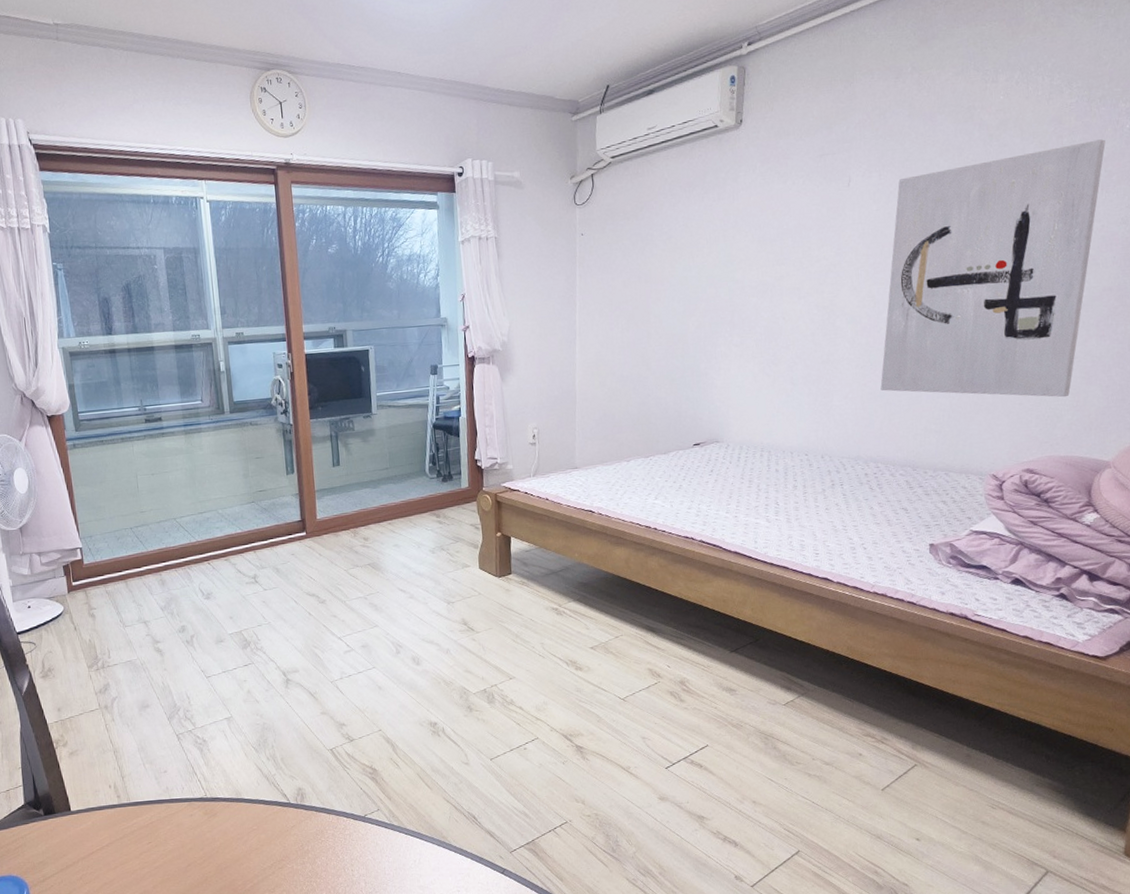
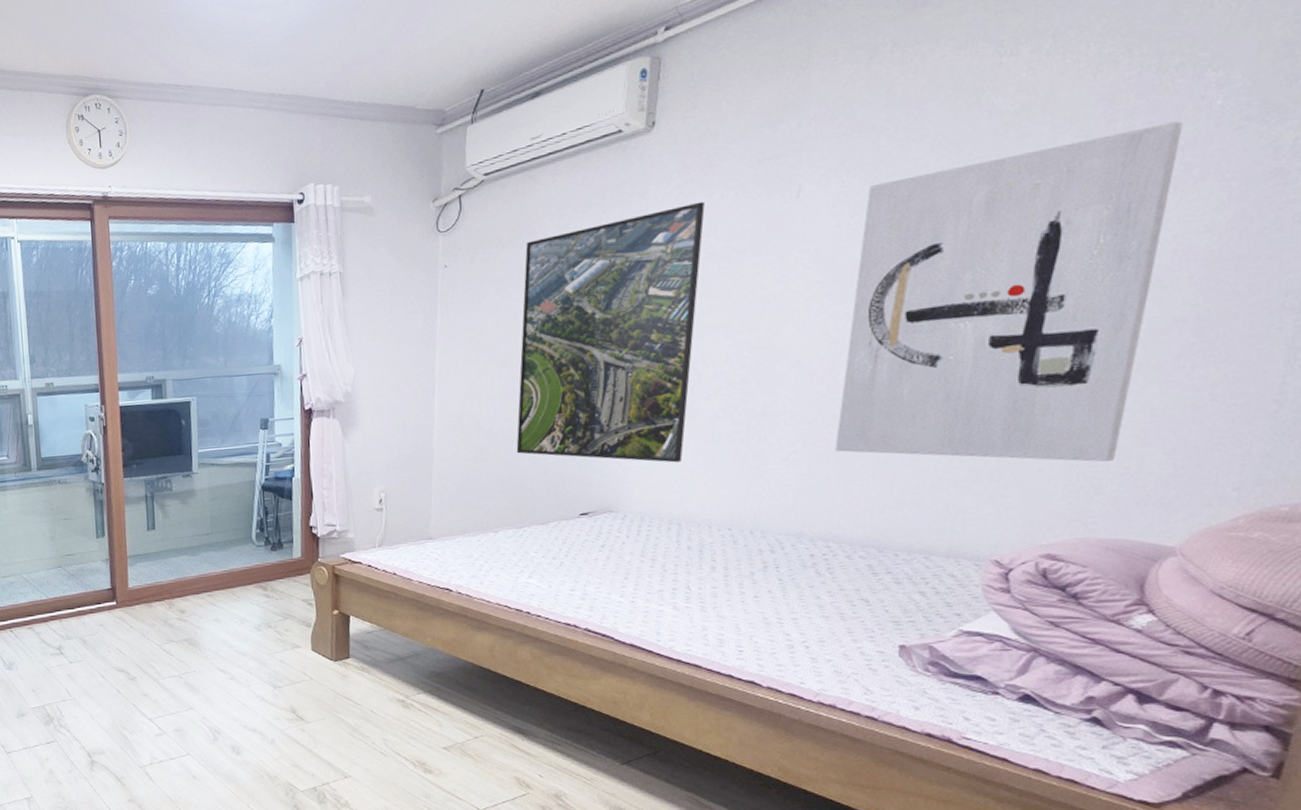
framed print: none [642,187,781,401] -> present [516,201,705,463]

